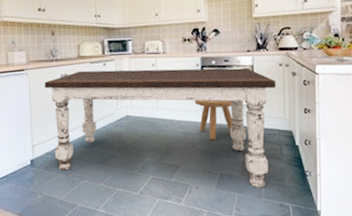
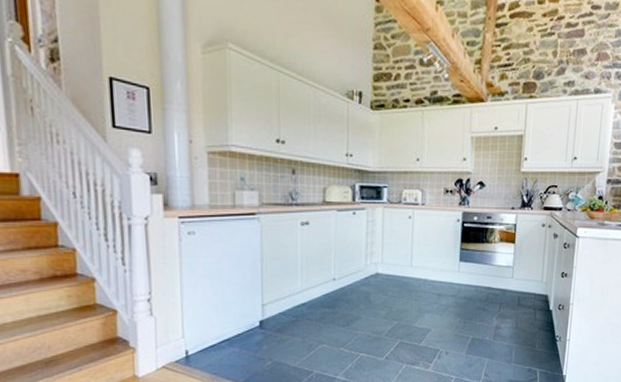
dining table: present [44,68,276,188] -> none [280,219,538,353]
stool: present [194,99,233,140] -> none [452,258,491,303]

